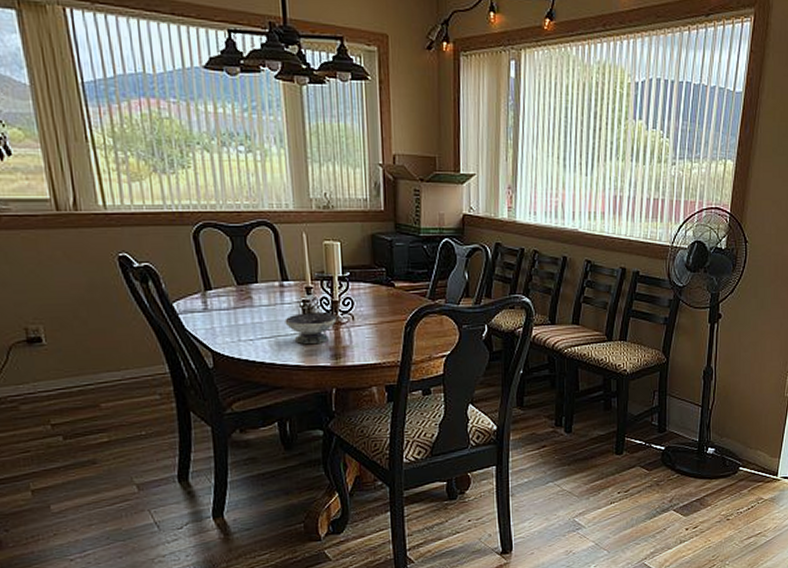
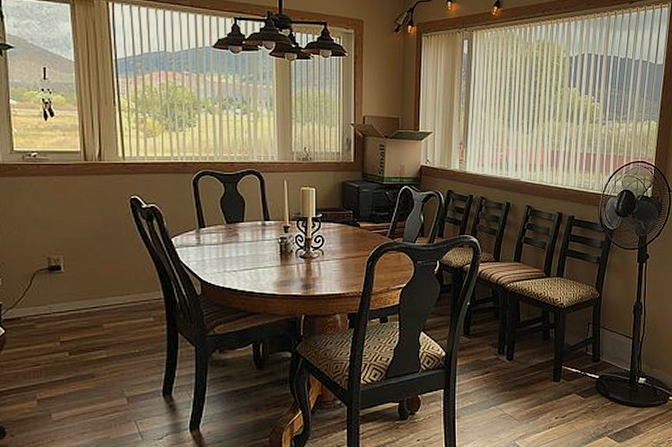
bowl: present [284,311,337,344] -> none [264,247,309,275]

